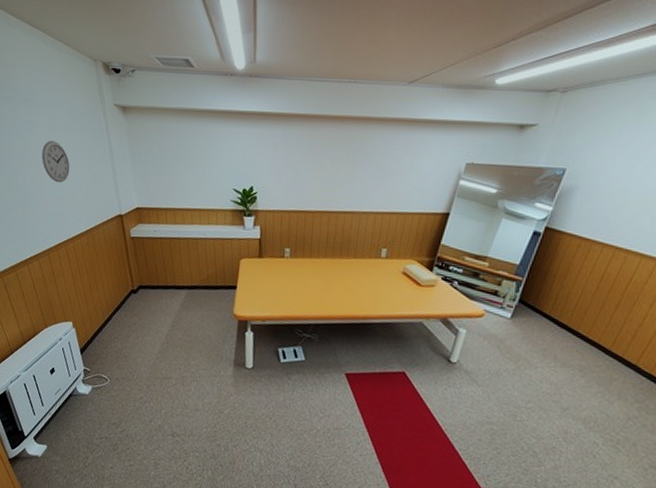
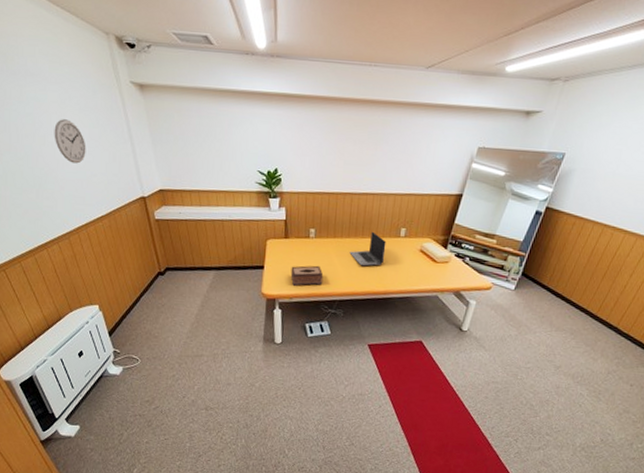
tissue box: none [264,286,298,308] -> present [290,265,324,286]
laptop computer: none [326,251,366,289] -> present [349,231,386,267]

